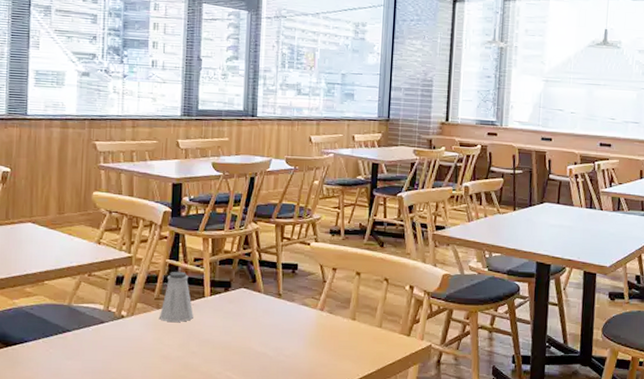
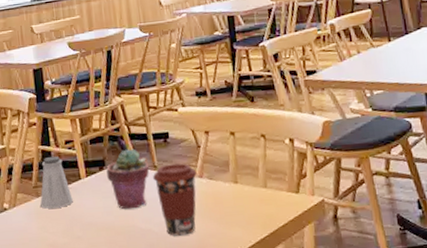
potted succulent: none [231,274,274,332] -> present [106,148,150,210]
coffee cup: none [275,293,319,362] -> present [152,162,197,236]

